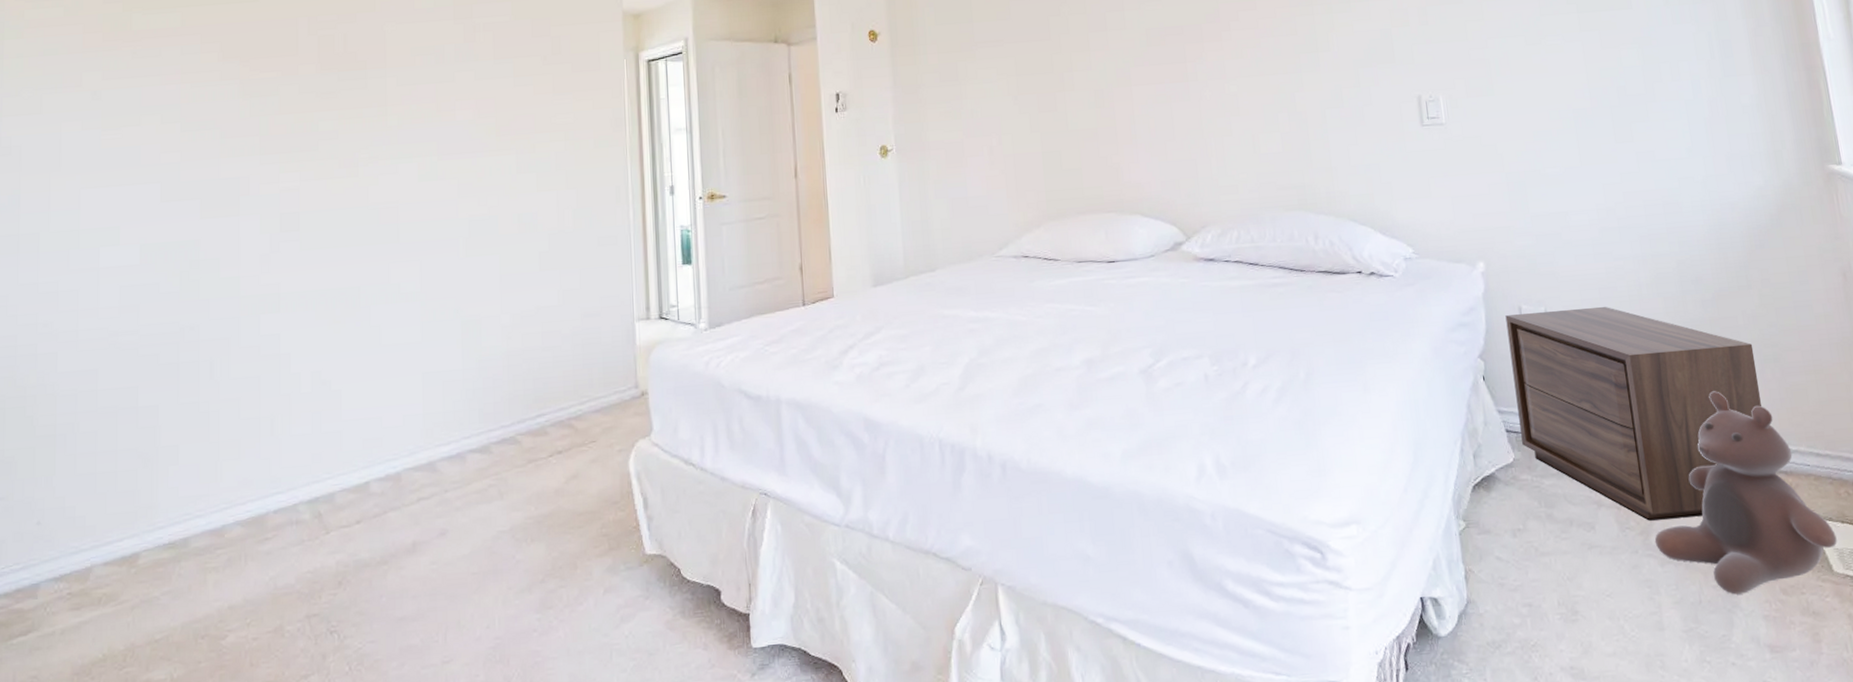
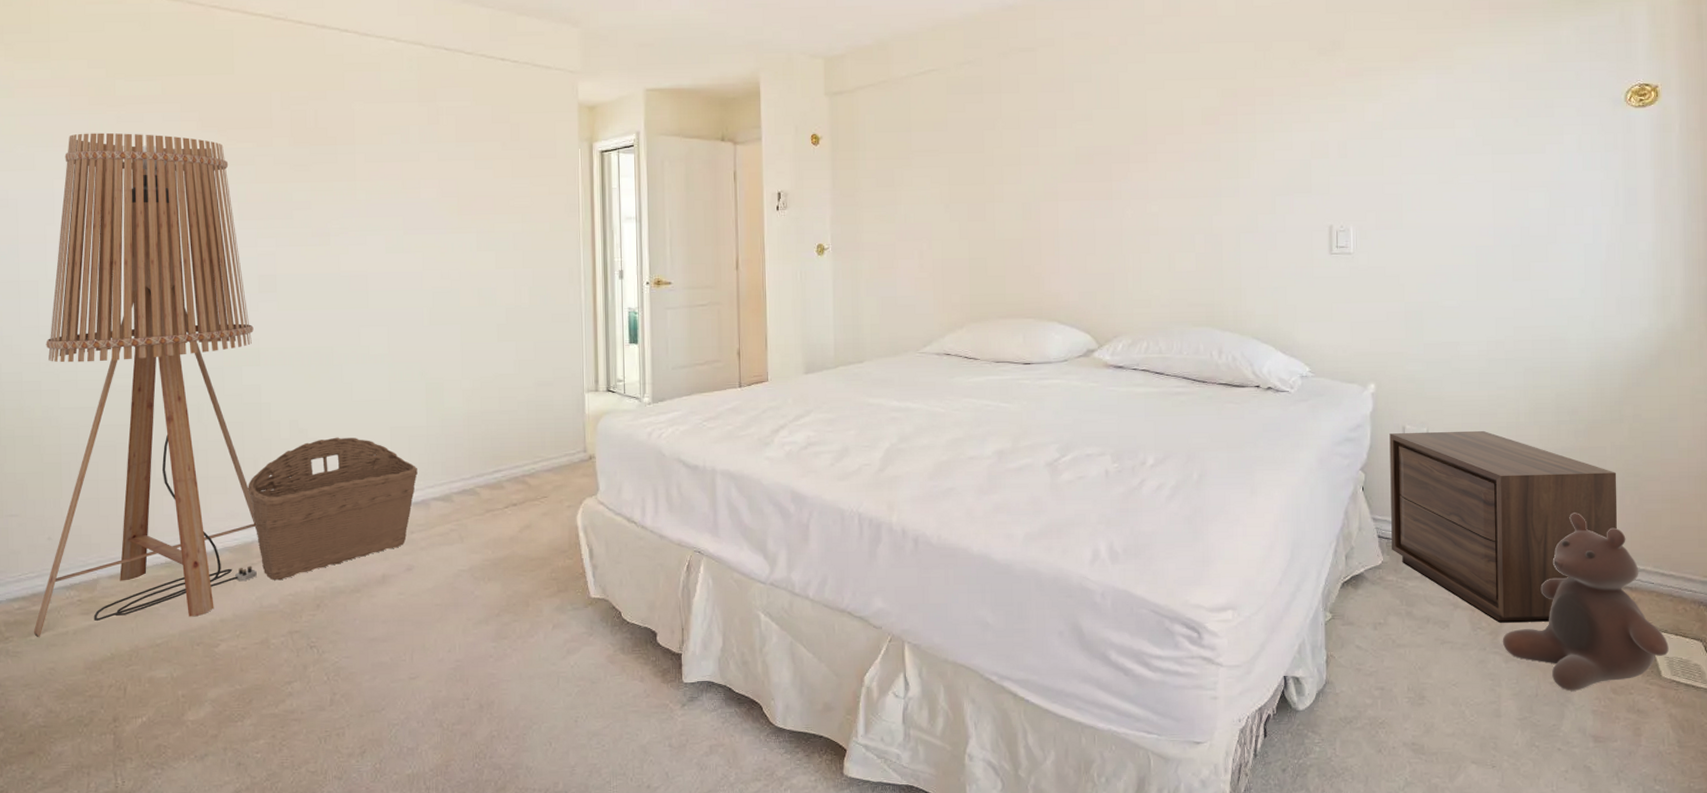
floor lamp: none [15,69,274,640] -> present [33,132,258,637]
wicker basket: none [263,387,452,557] -> present [248,437,417,581]

